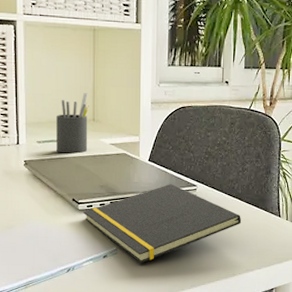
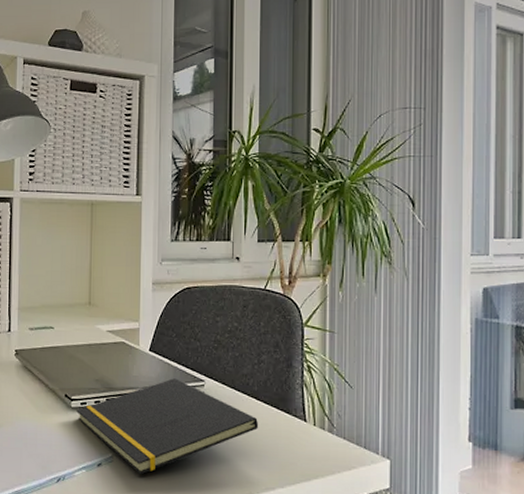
pen holder: present [56,93,89,154] -> none [49,273,85,342]

